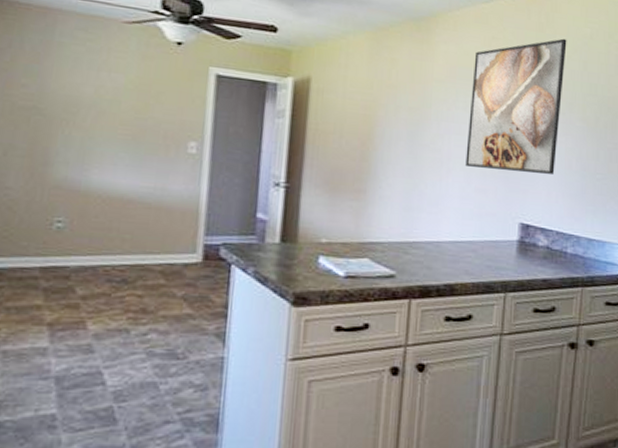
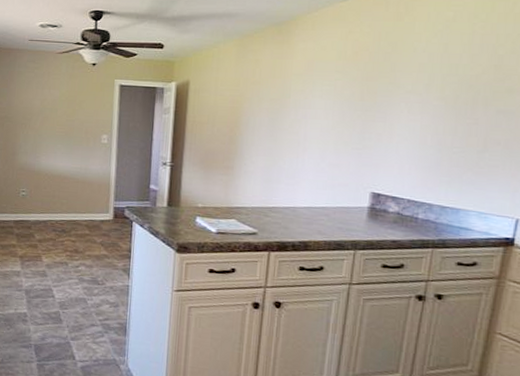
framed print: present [465,38,567,176] -> none [320,24,427,151]

